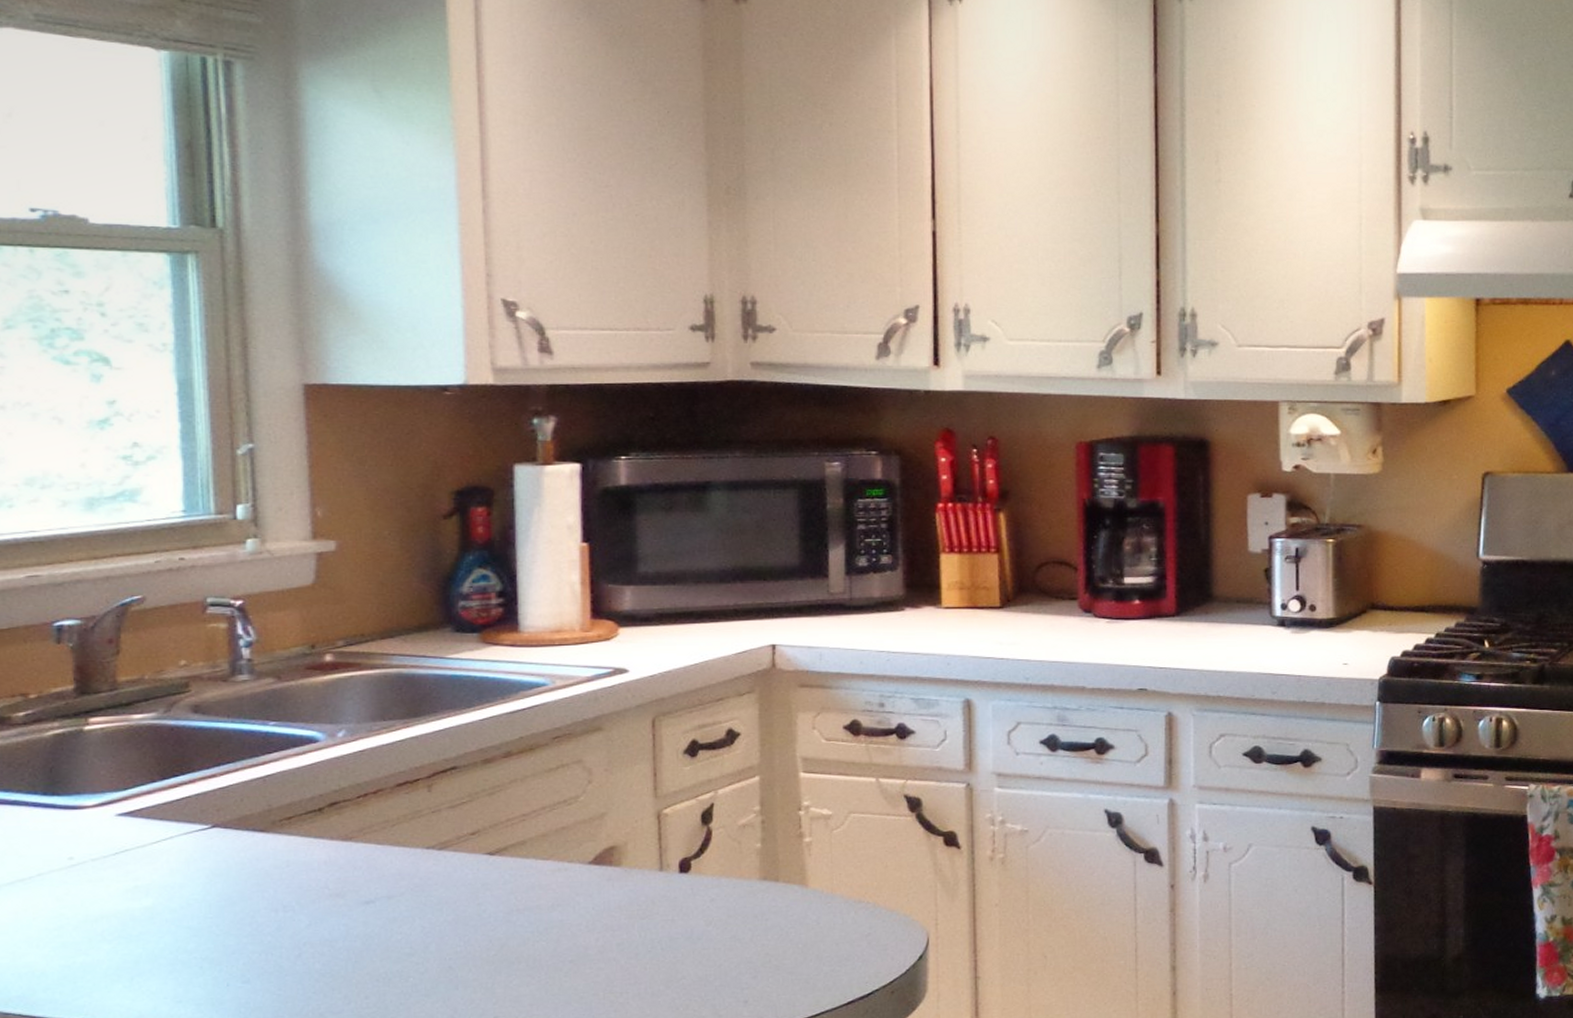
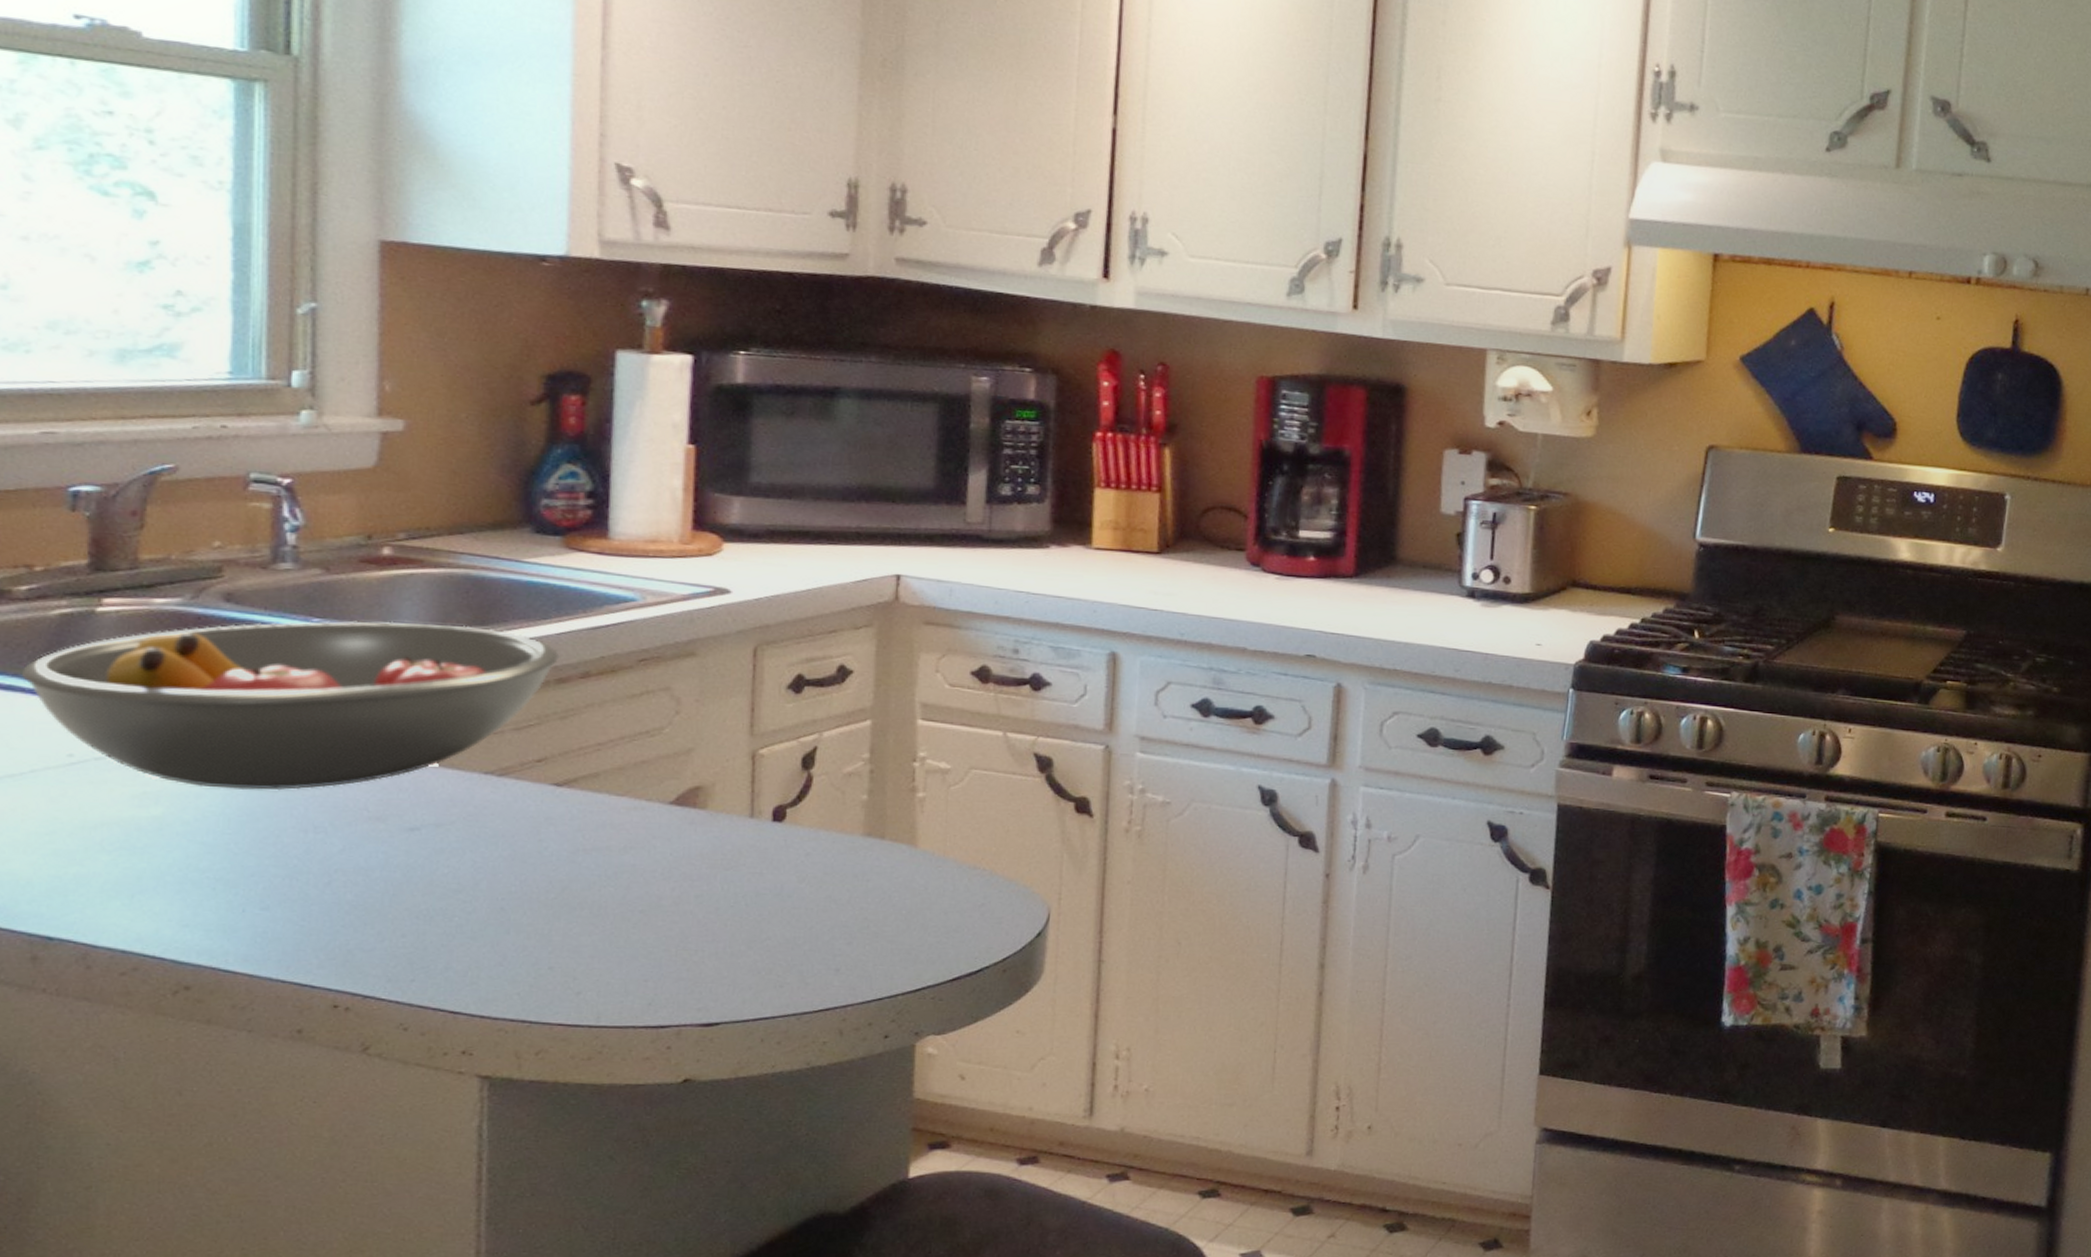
fruit bowl: none [24,718,484,878] -> present [21,620,560,791]

